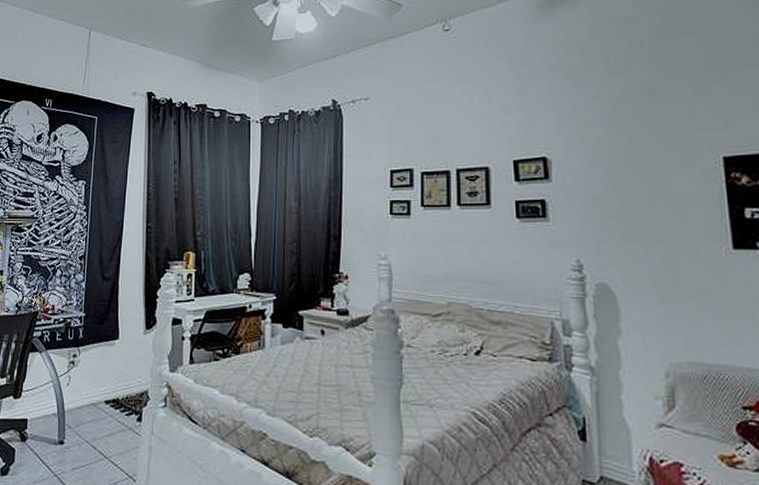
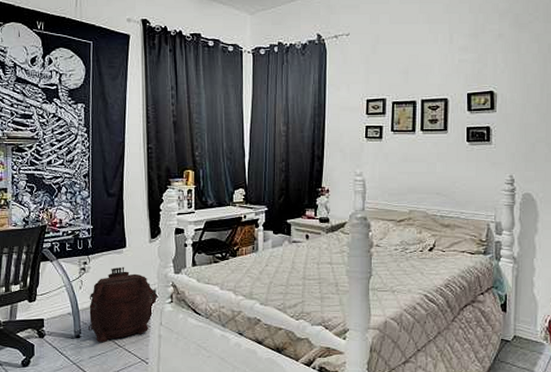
backpack: none [73,361,149,451] -> present [89,266,157,342]

